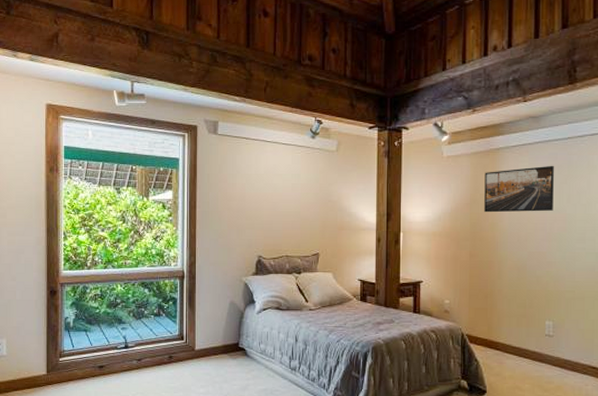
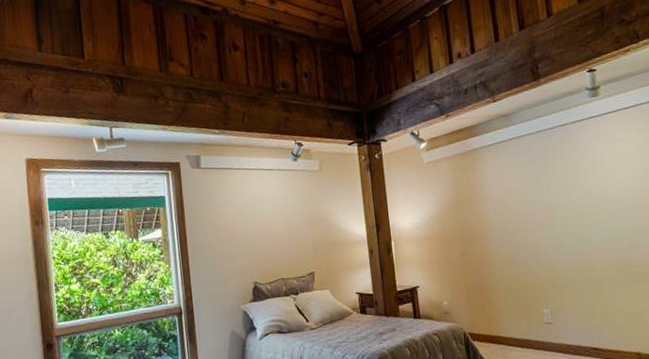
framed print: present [484,165,554,213] -> none [465,158,535,212]

